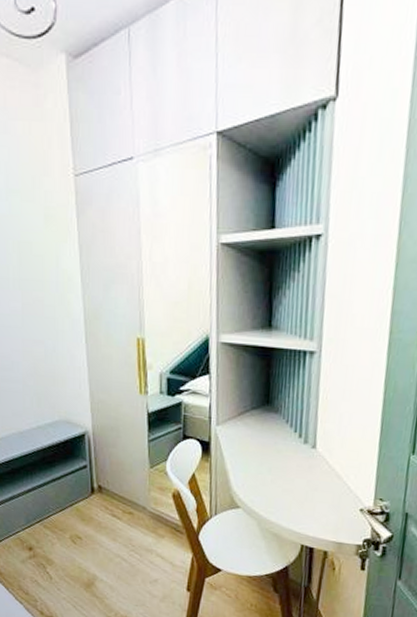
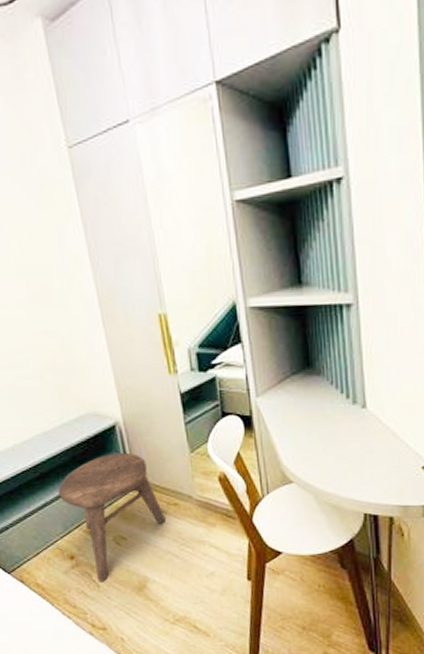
stool: none [25,459,119,575] -> present [57,452,166,582]

